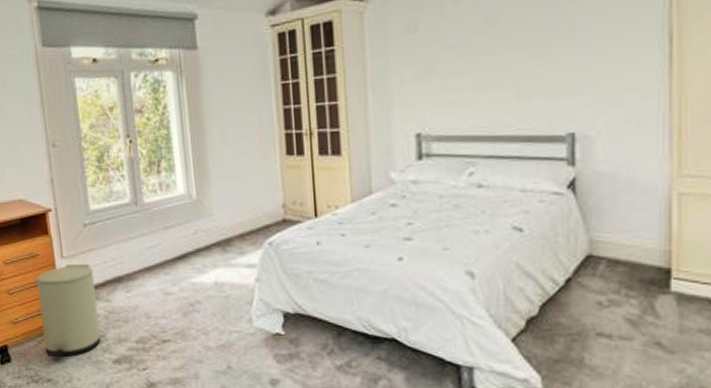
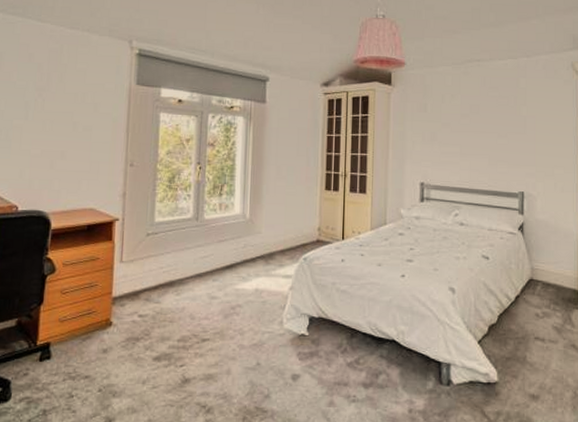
pedal bin: present [36,263,101,358] -> none [88,267,149,355]

